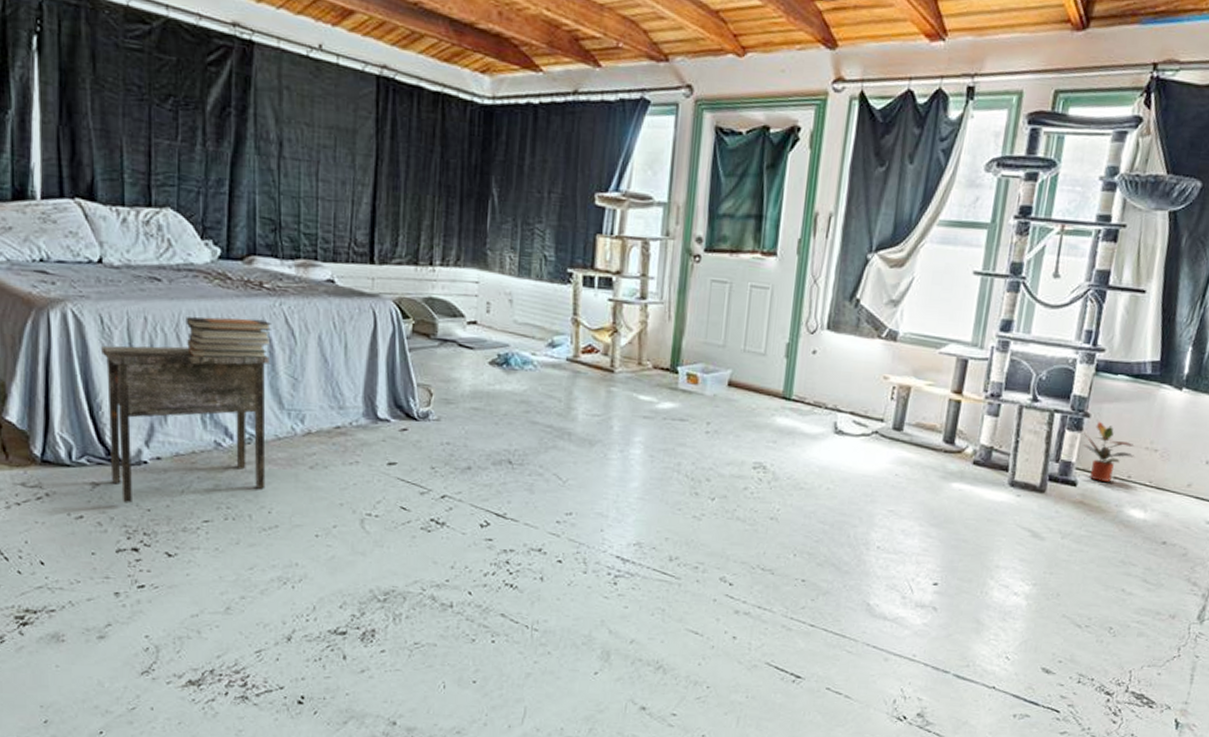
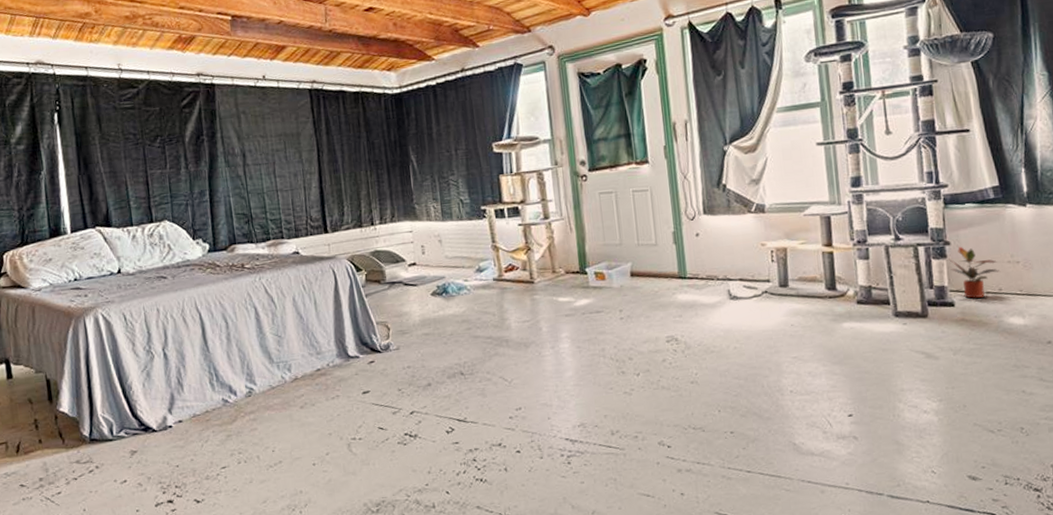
side table: present [101,345,269,503] -> none [127,322,267,464]
book stack: present [185,317,271,358] -> none [188,293,257,333]

